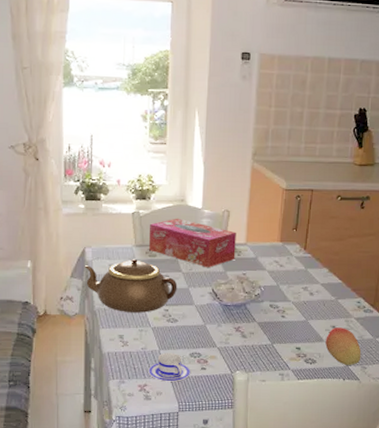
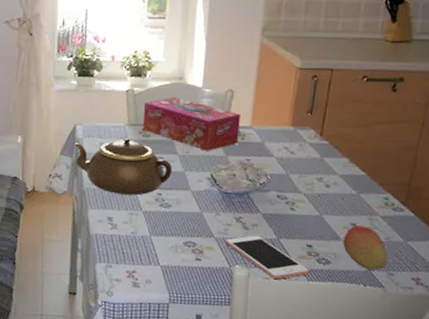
teacup: present [148,352,192,382] -> none [138,239,185,271]
cell phone: none [227,342,298,381] -> present [225,235,309,280]

